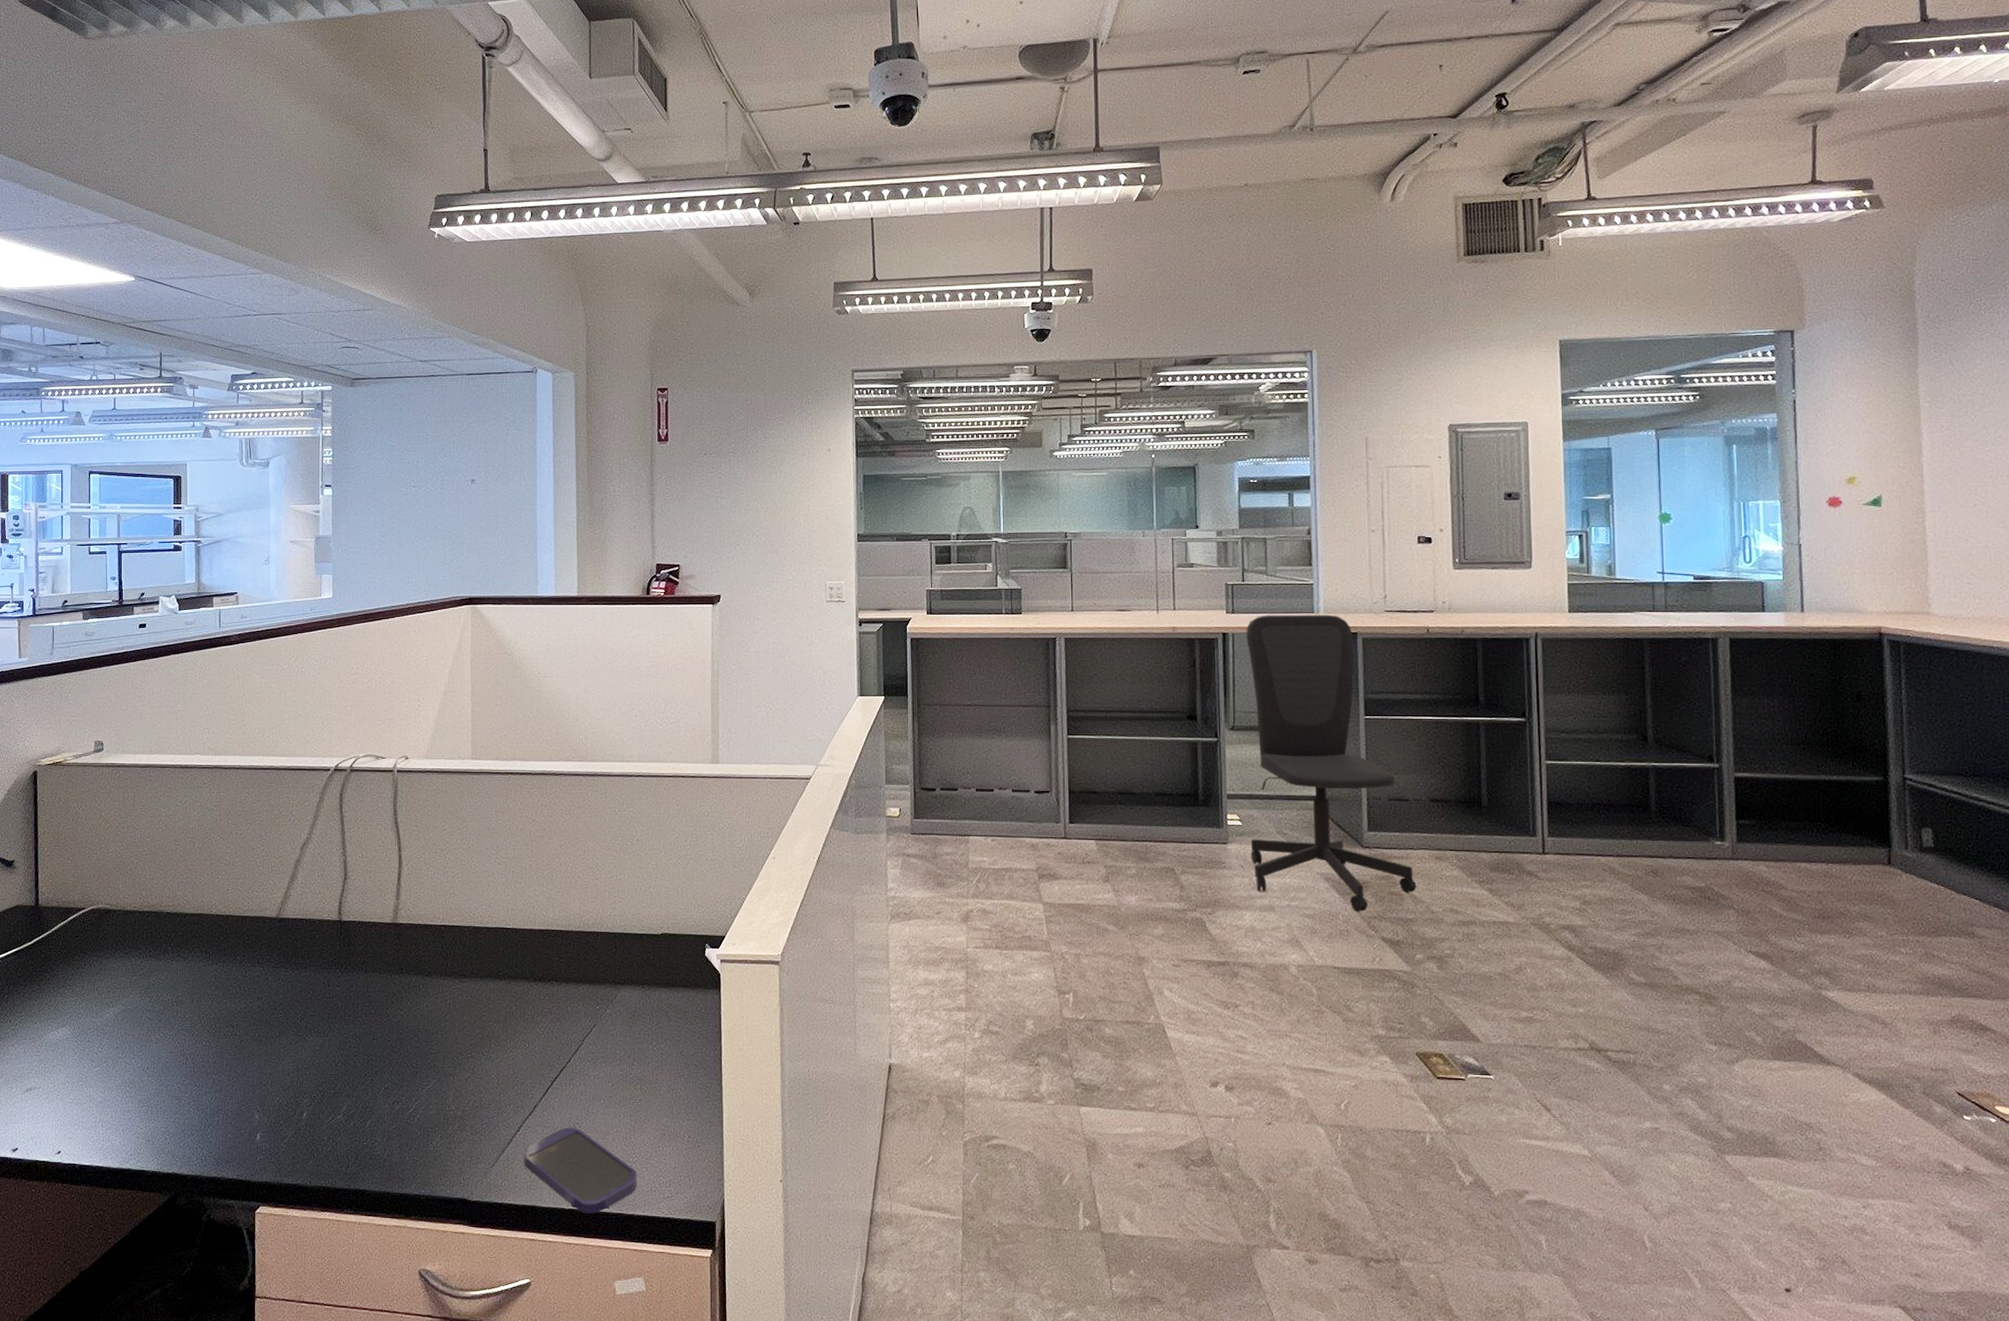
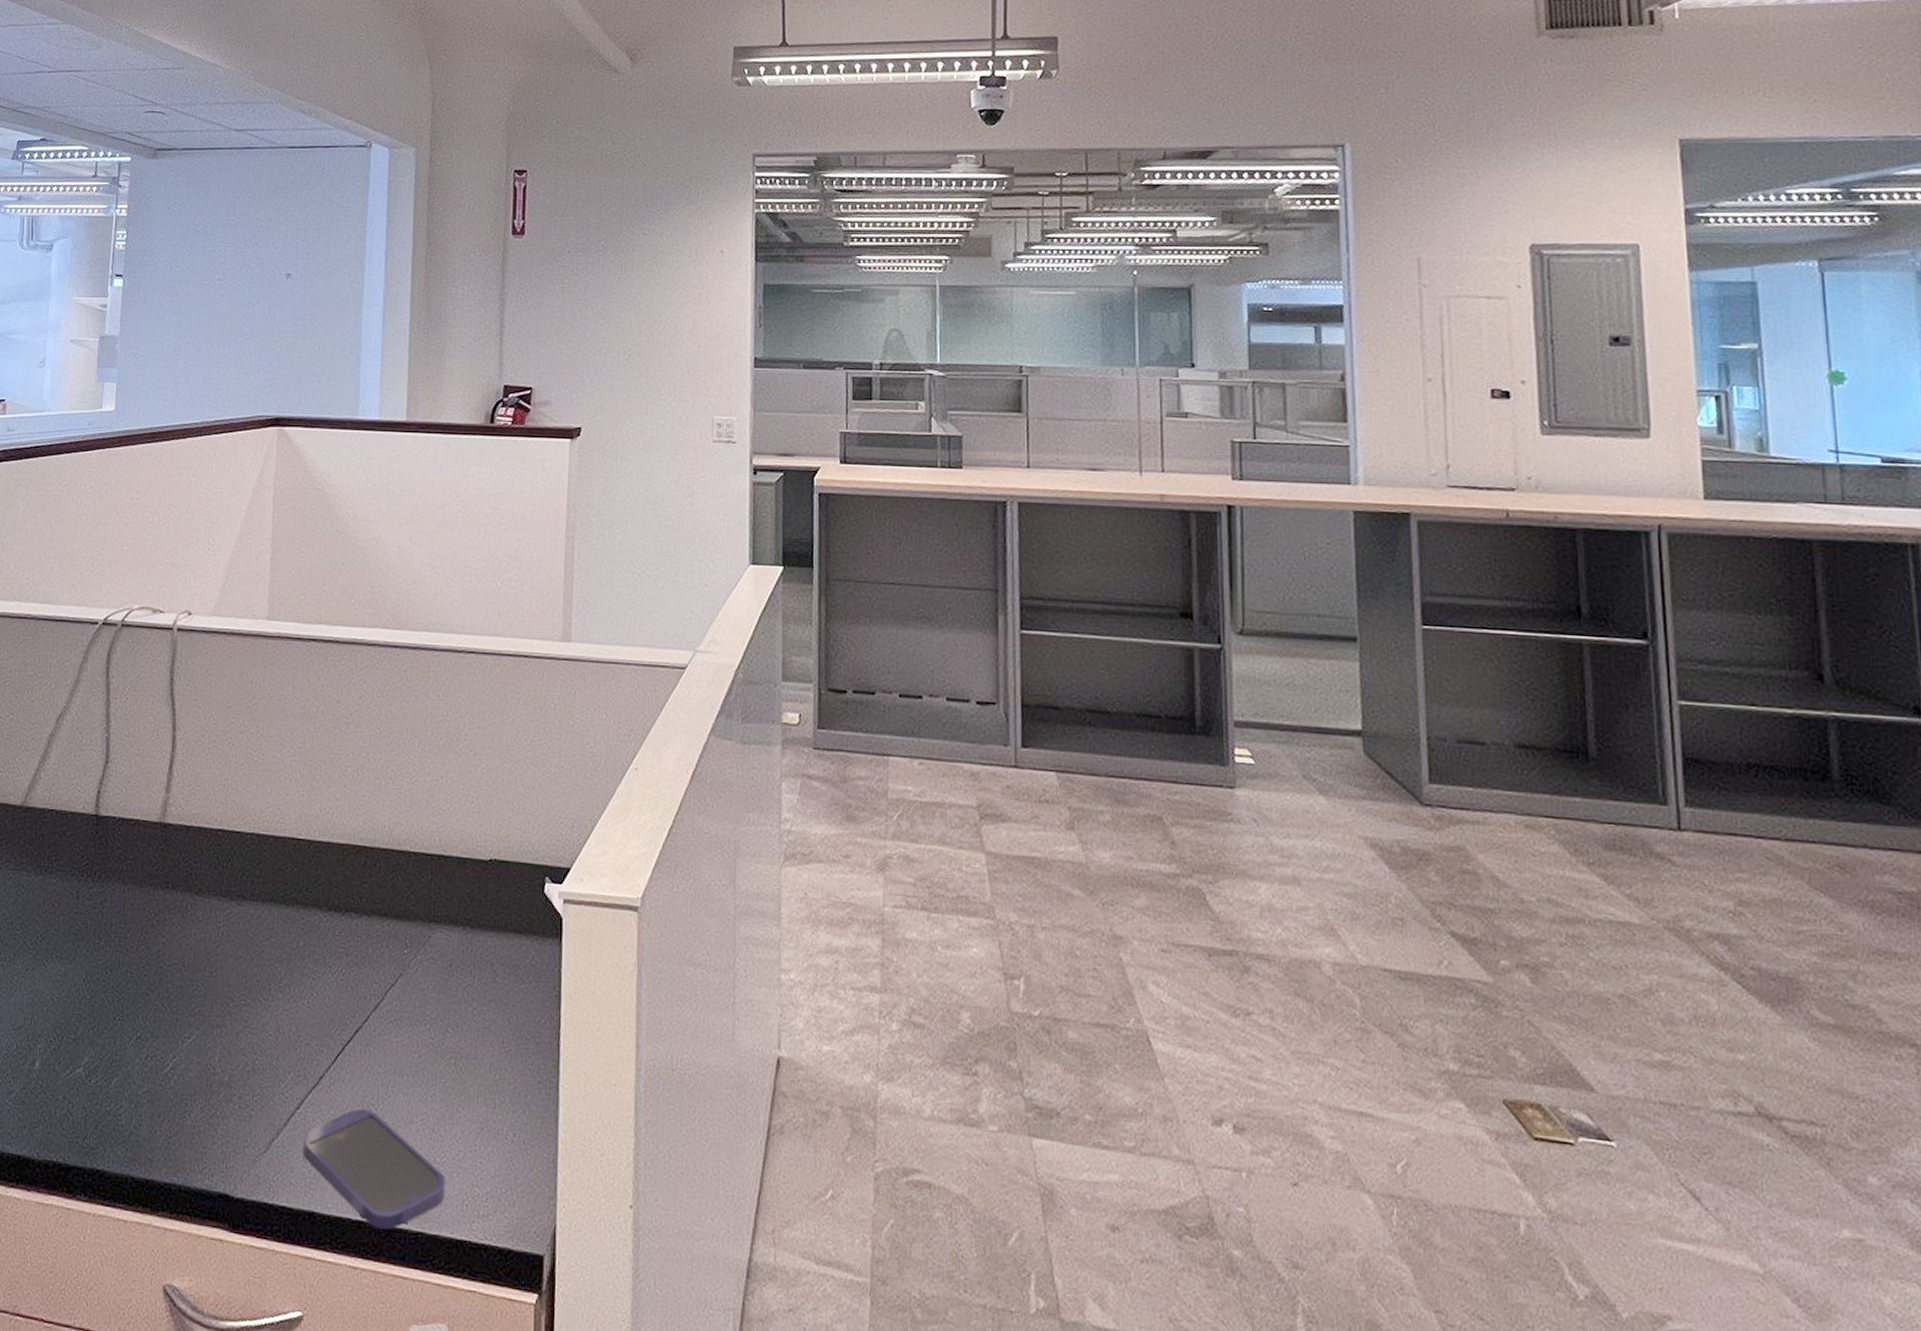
office chair: present [1246,614,1417,912] -> none [1259,484,1499,895]

